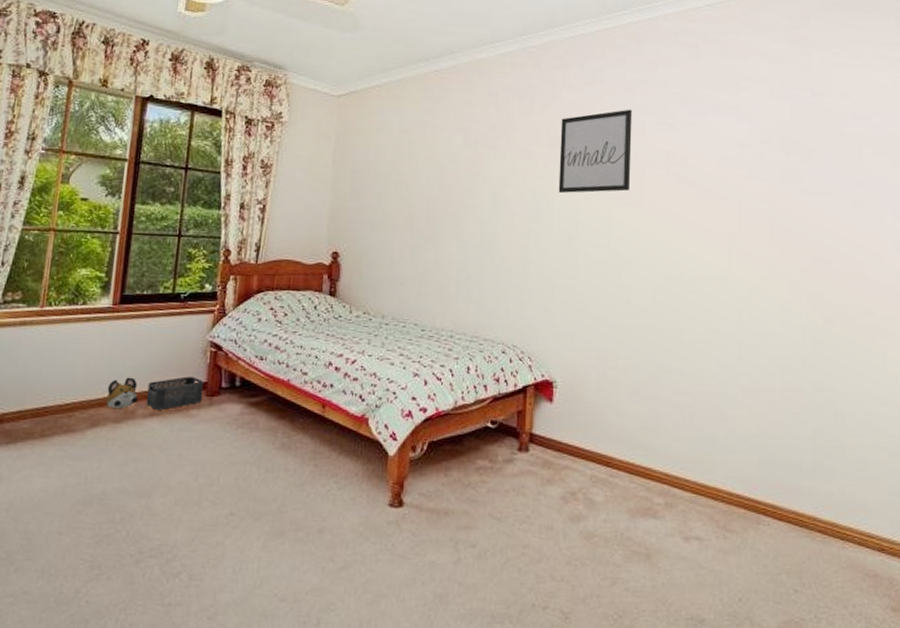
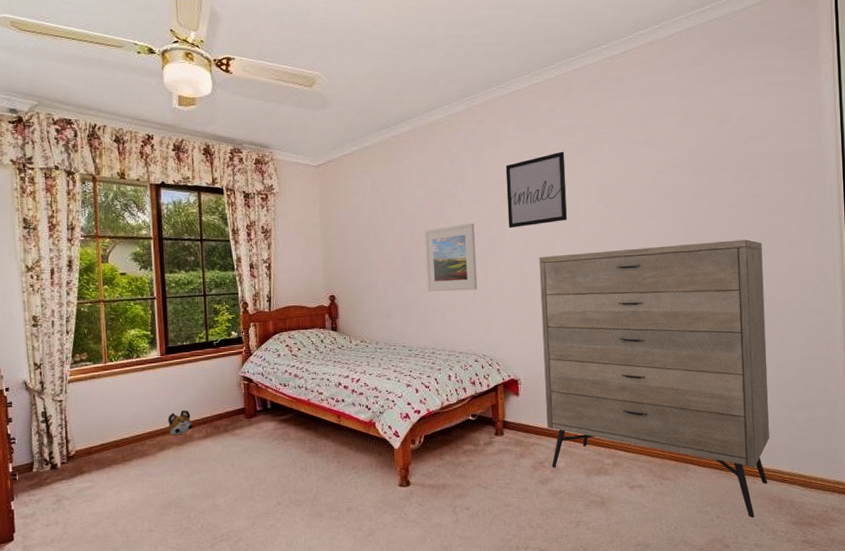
storage bin: present [146,376,203,410] -> none [199,404,244,432]
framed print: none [452,181,518,264] -> present [424,223,478,292]
dresser: none [585,231,865,597] -> present [539,239,769,518]

